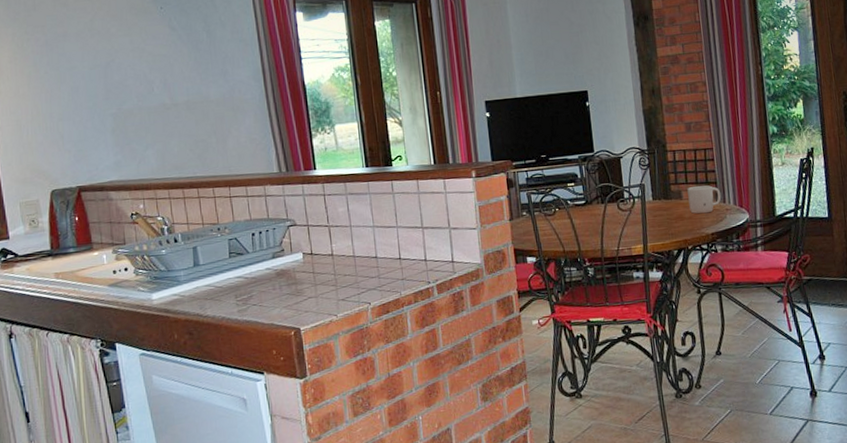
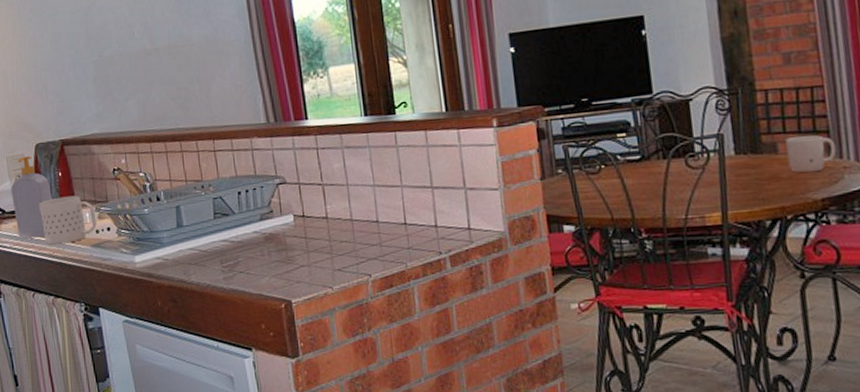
soap bottle: none [24,202,68,281] -> present [10,156,53,239]
mug: none [53,238,114,287] -> present [38,195,97,246]

